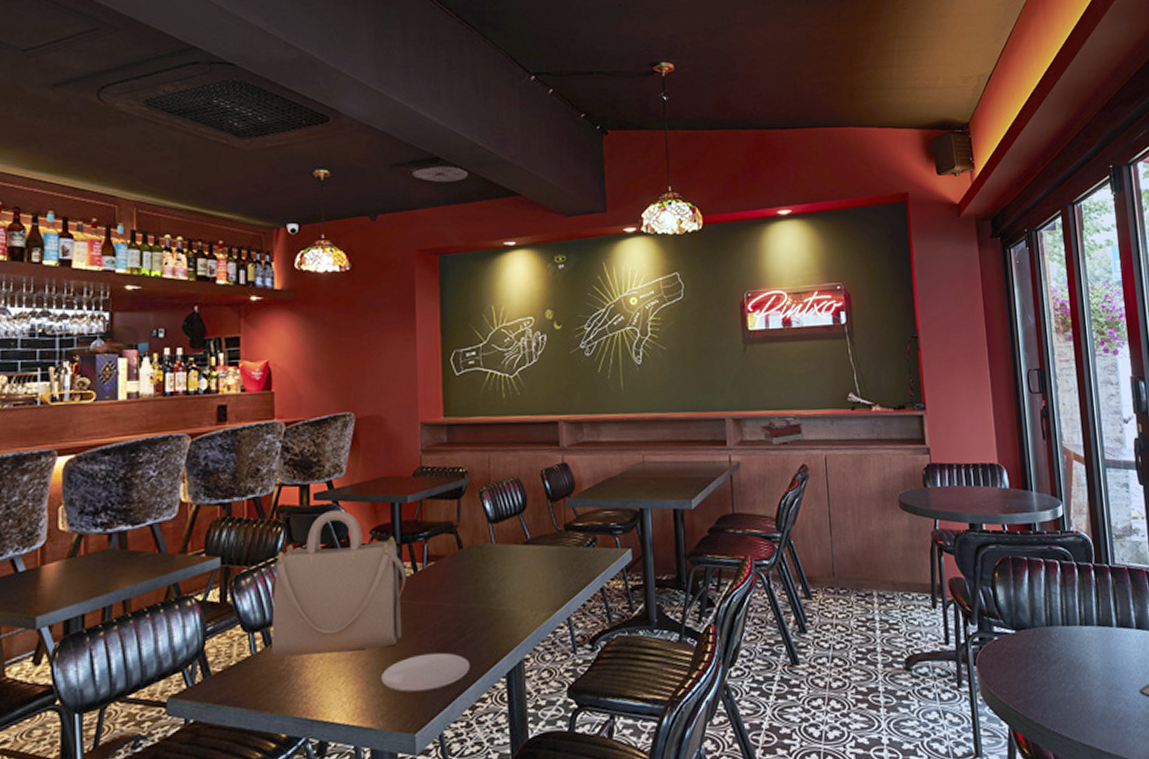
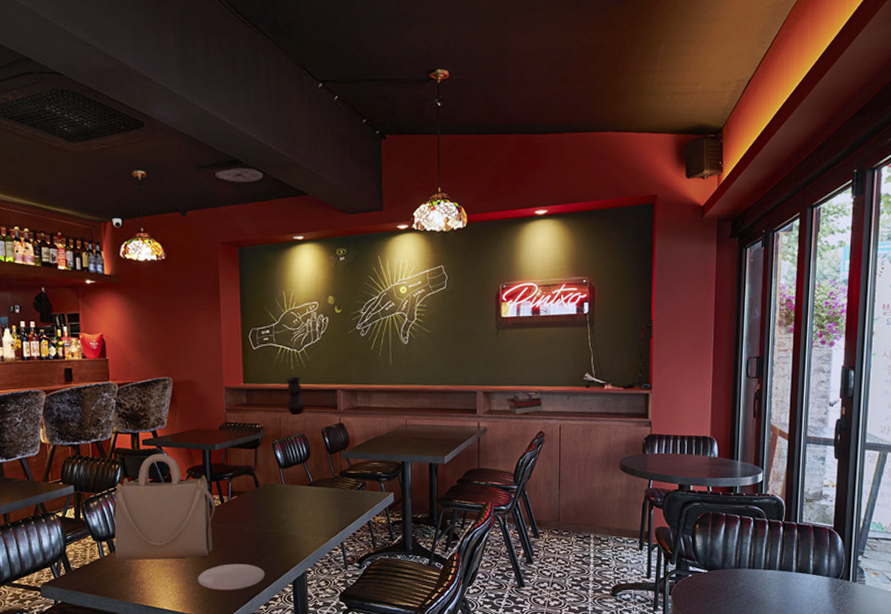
vase: none [495,406,520,454] -> present [285,376,305,414]

